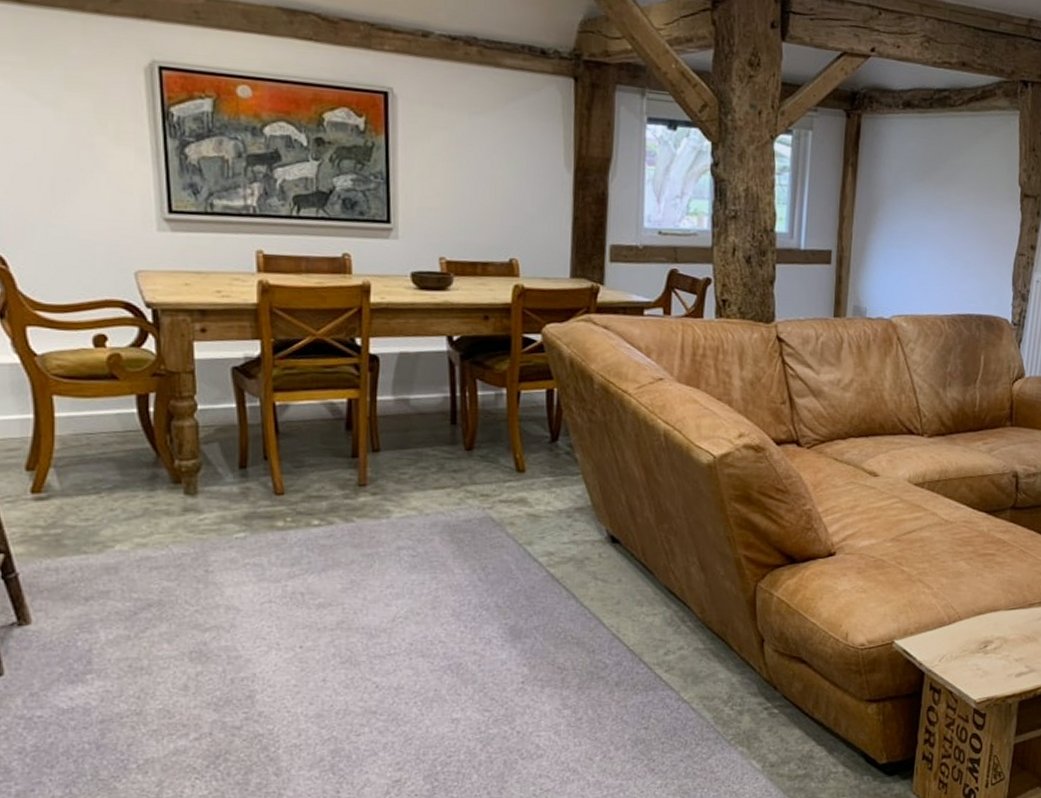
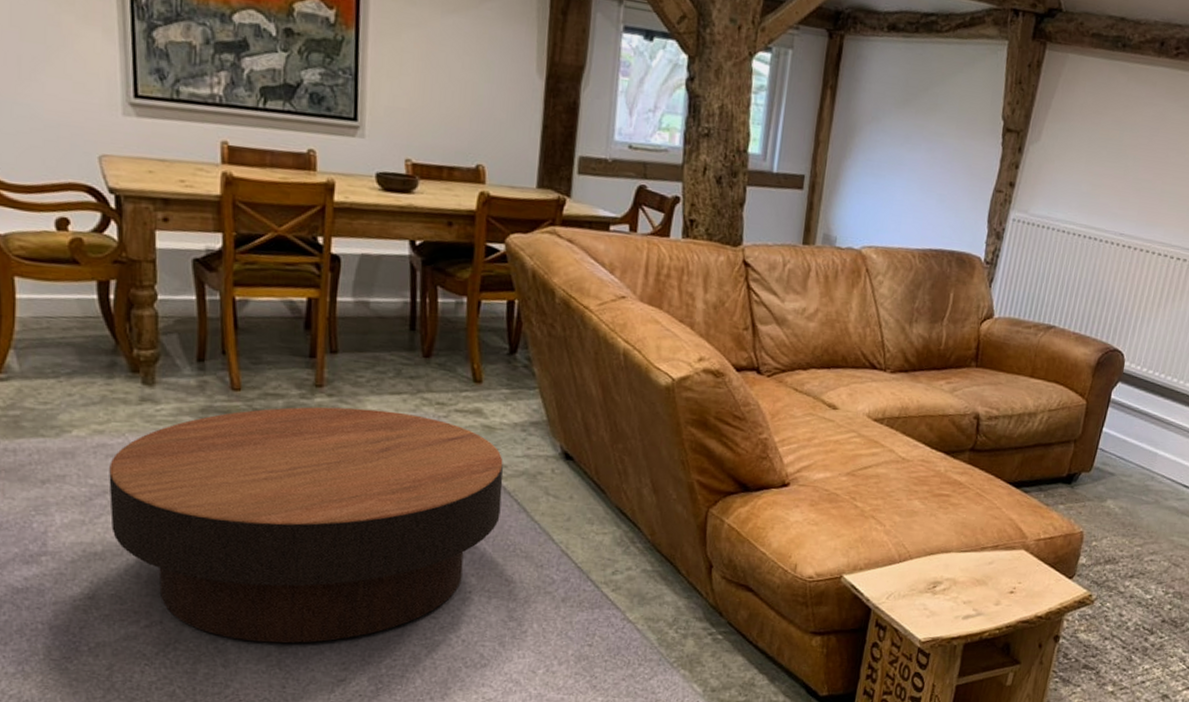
coffee table: none [153,505,551,748] -> present [109,406,503,644]

